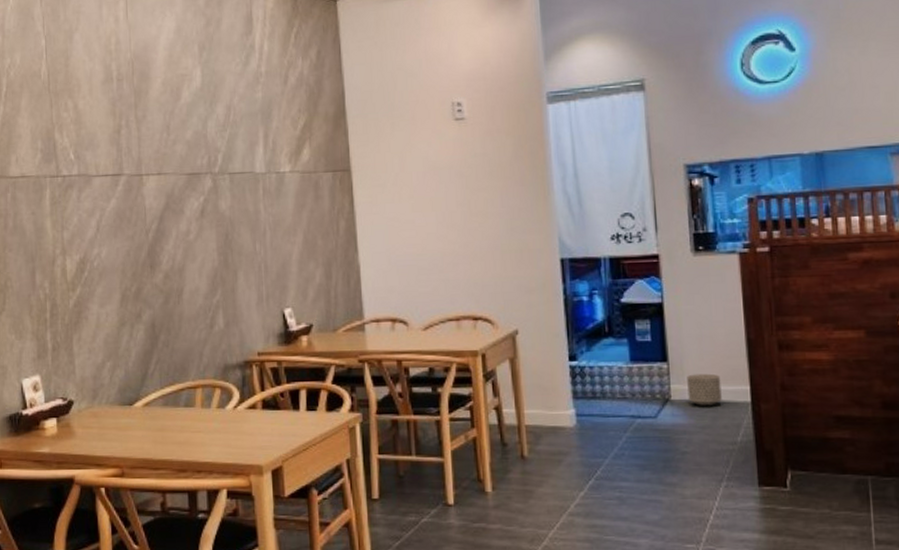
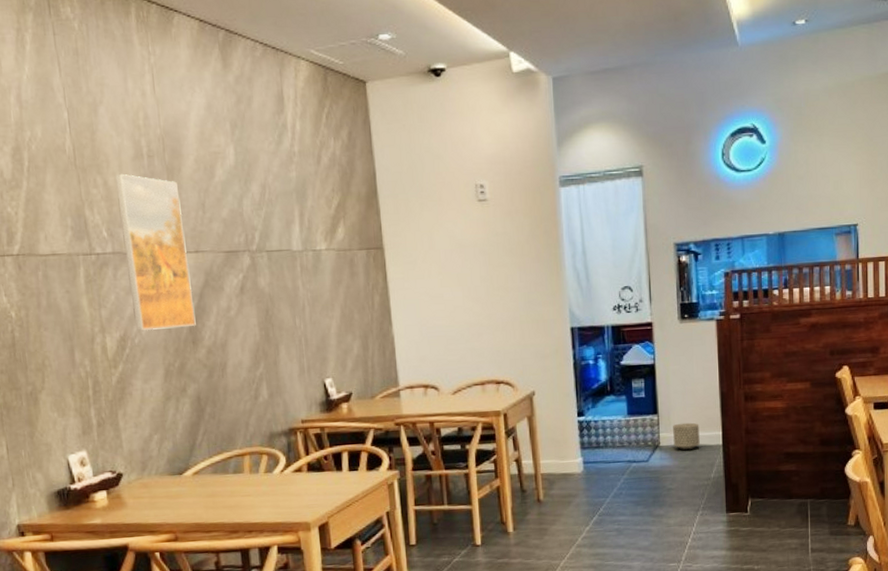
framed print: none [84,97,155,254] -> present [114,173,196,331]

